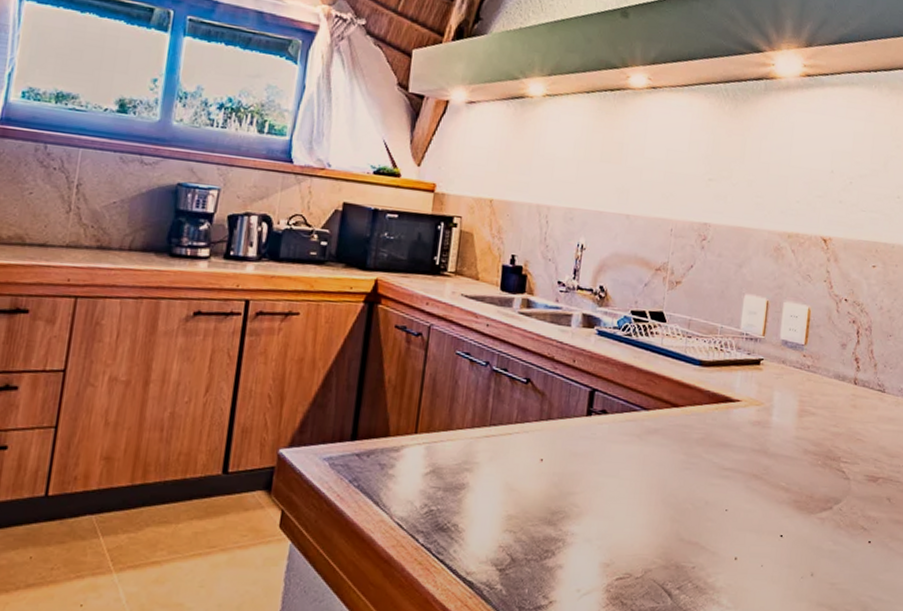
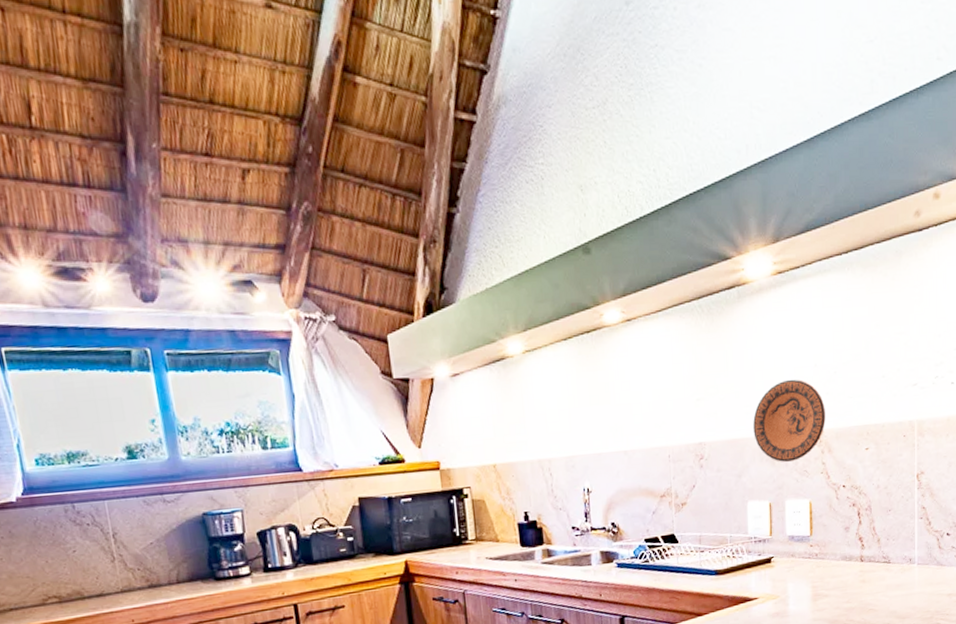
decorative plate: none [760,179,837,264] -> present [753,379,825,463]

